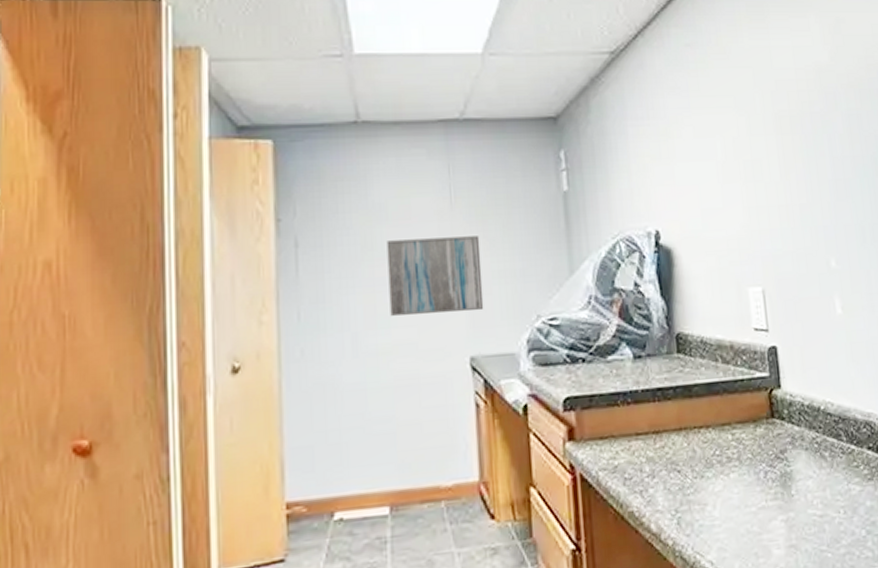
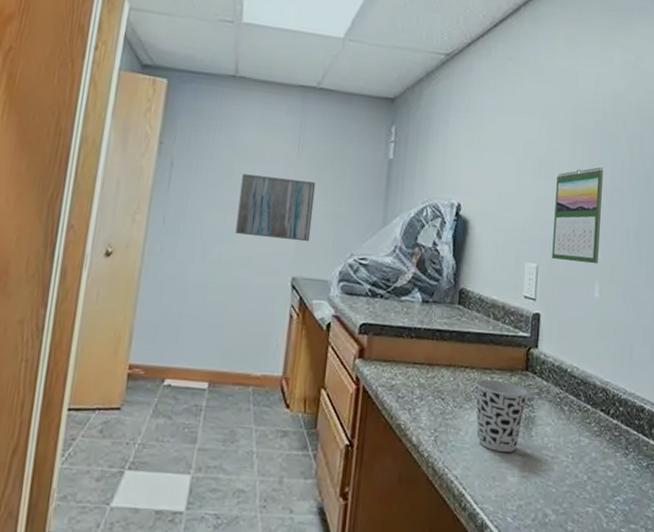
cup: none [713,435,778,522] -> present [474,379,528,452]
calendar: none [767,158,835,278] -> present [552,167,603,264]

